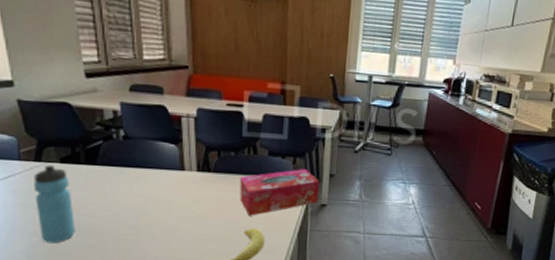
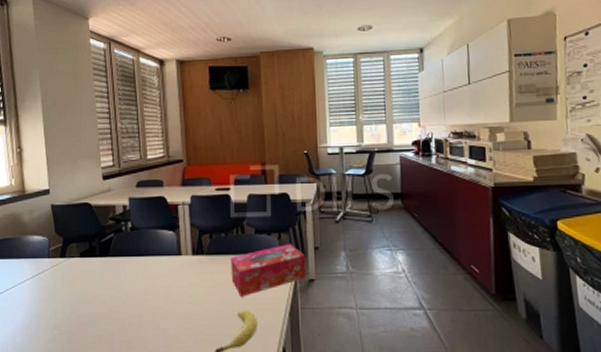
water bottle: present [34,164,75,244] -> none [58,259,89,337]

